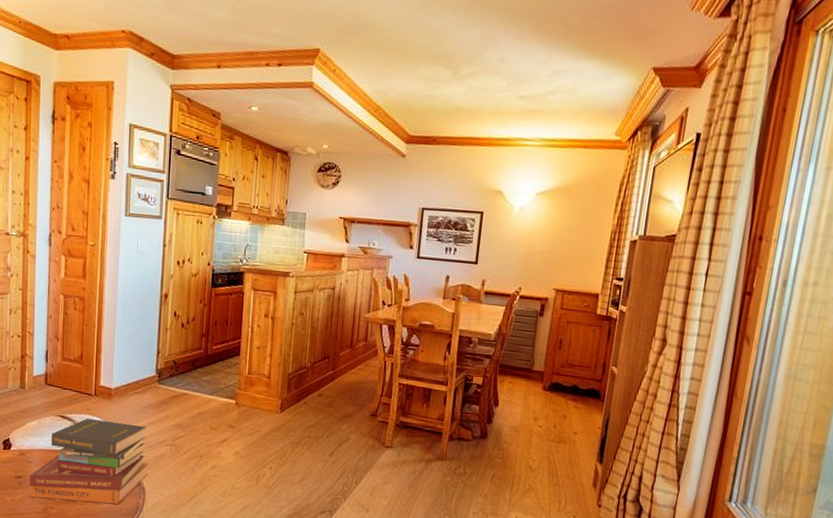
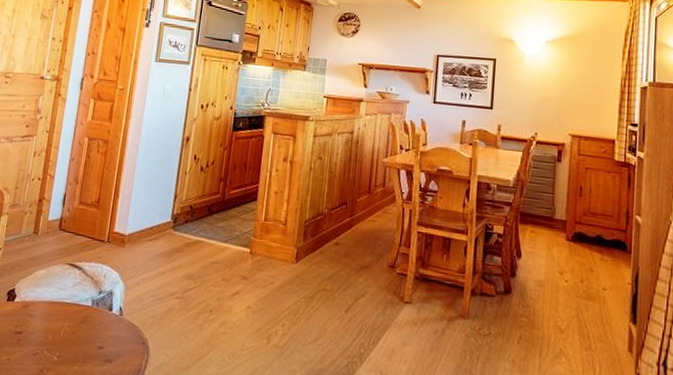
books: present [28,418,148,505] -> none [25,267,157,366]

